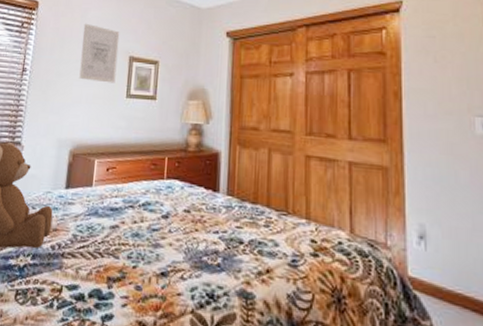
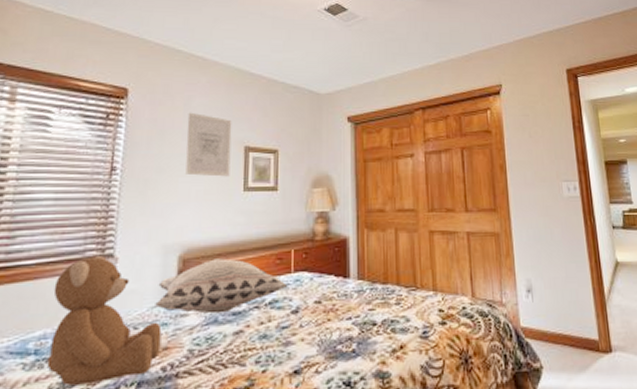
decorative pillow: none [49,157,161,207] -> present [155,258,288,314]

